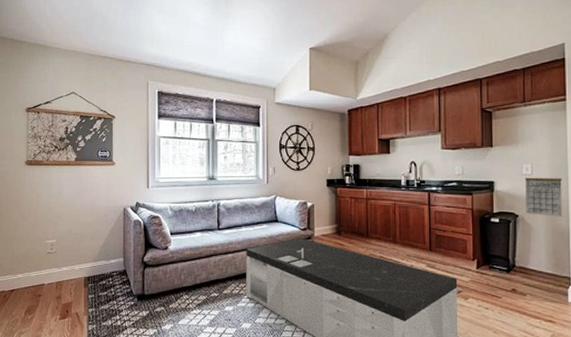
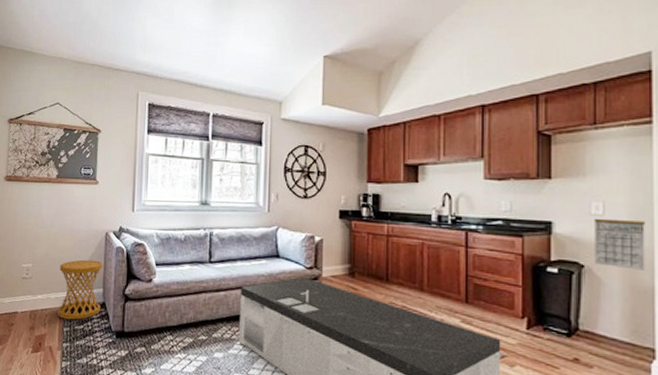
side table: none [82,233,123,288] -> present [57,259,103,320]

